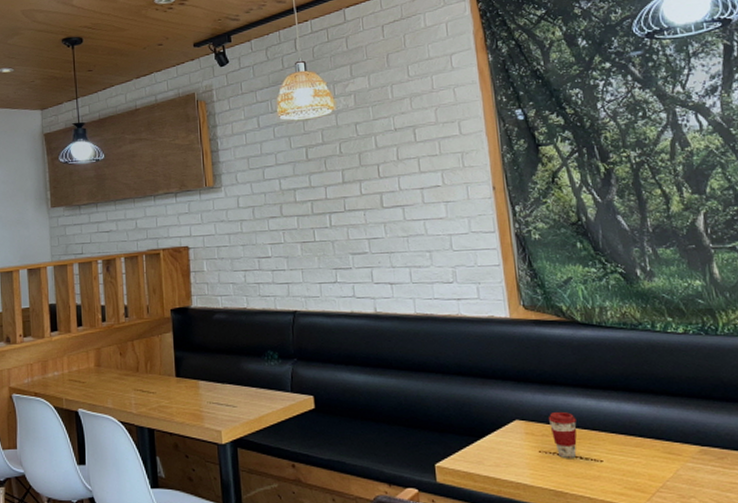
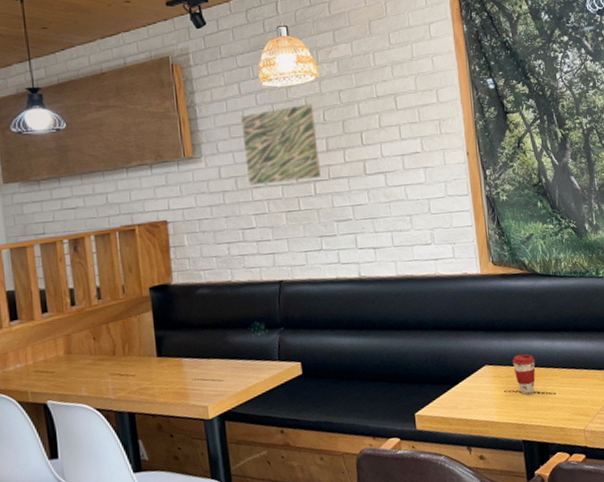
wall art: none [259,136,337,216] -> present [240,103,321,186]

